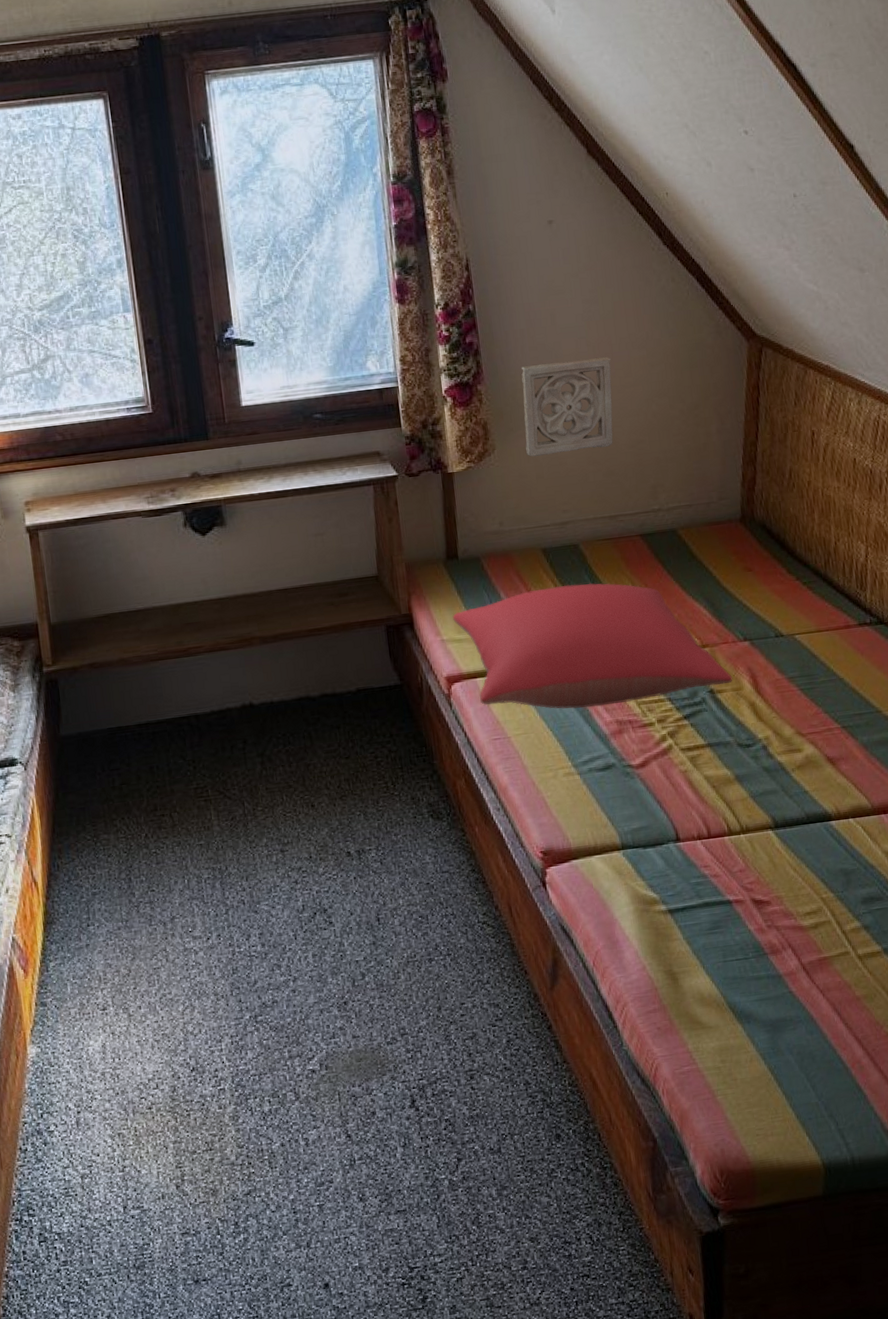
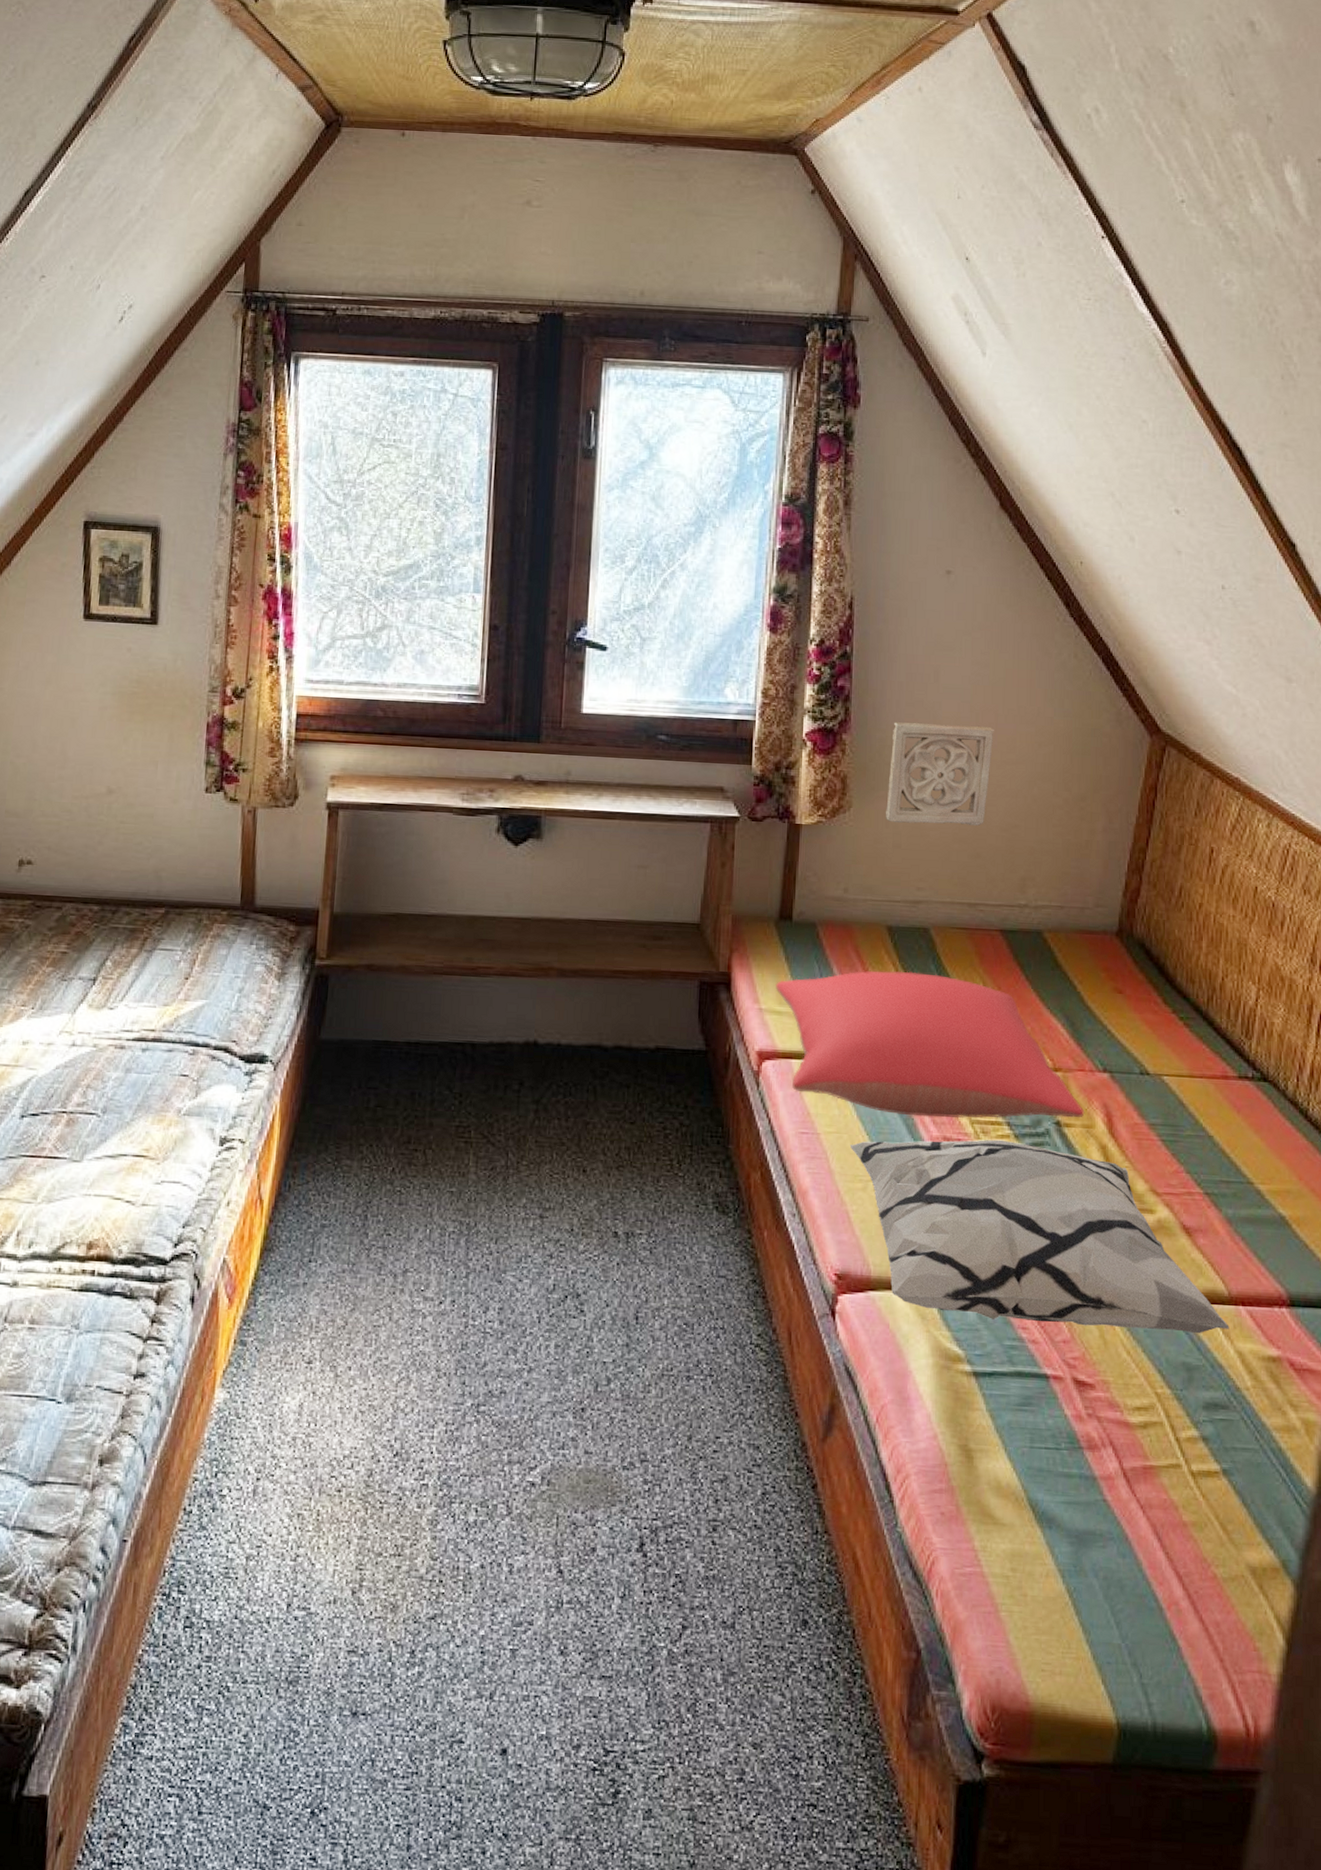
decorative pillow: none [538,713,876,866] -> present [851,1139,1229,1334]

